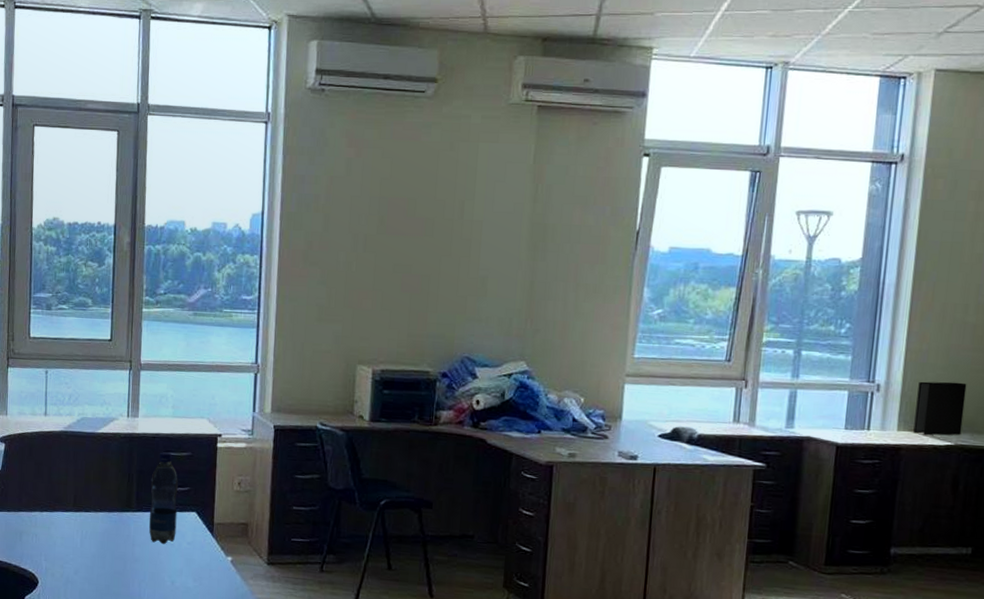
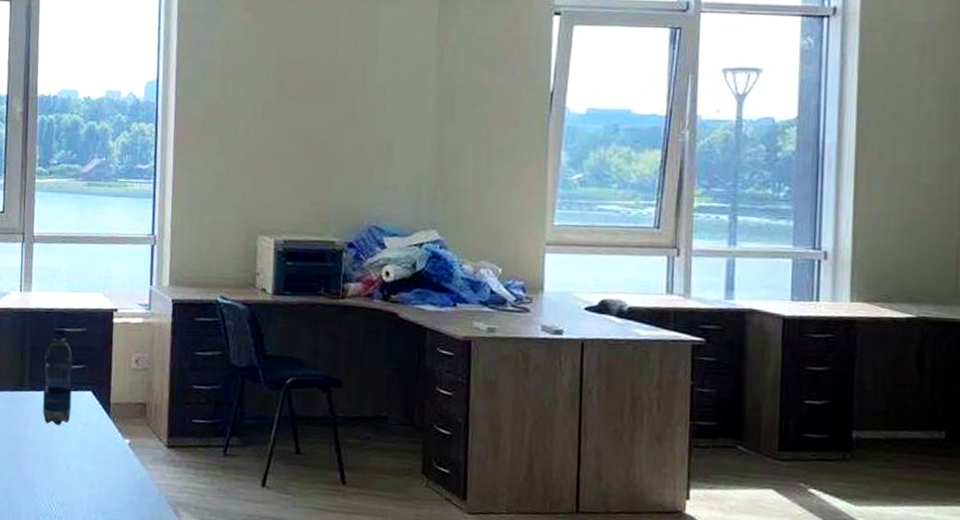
binder: present [913,381,967,436] -> none [868,248,925,307]

